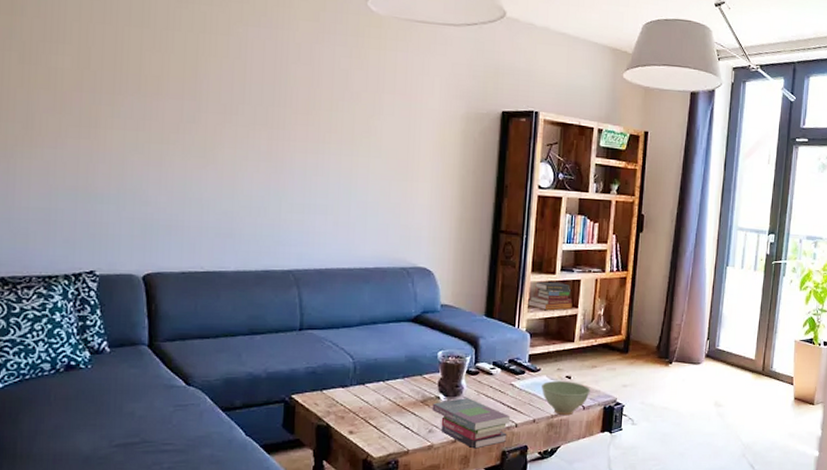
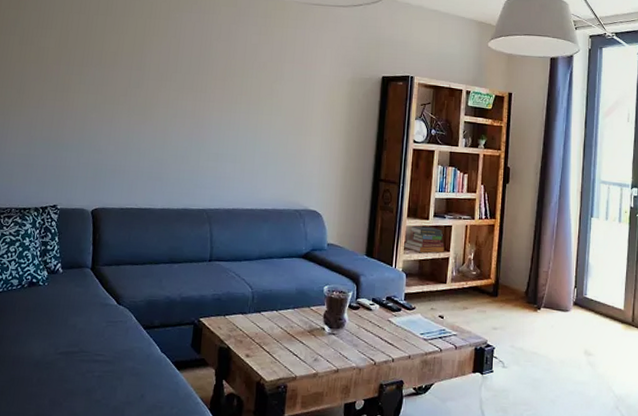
books: present [432,398,511,449] -> none [318,330,388,380]
bowl: present [542,381,591,416] -> none [416,320,462,354]

